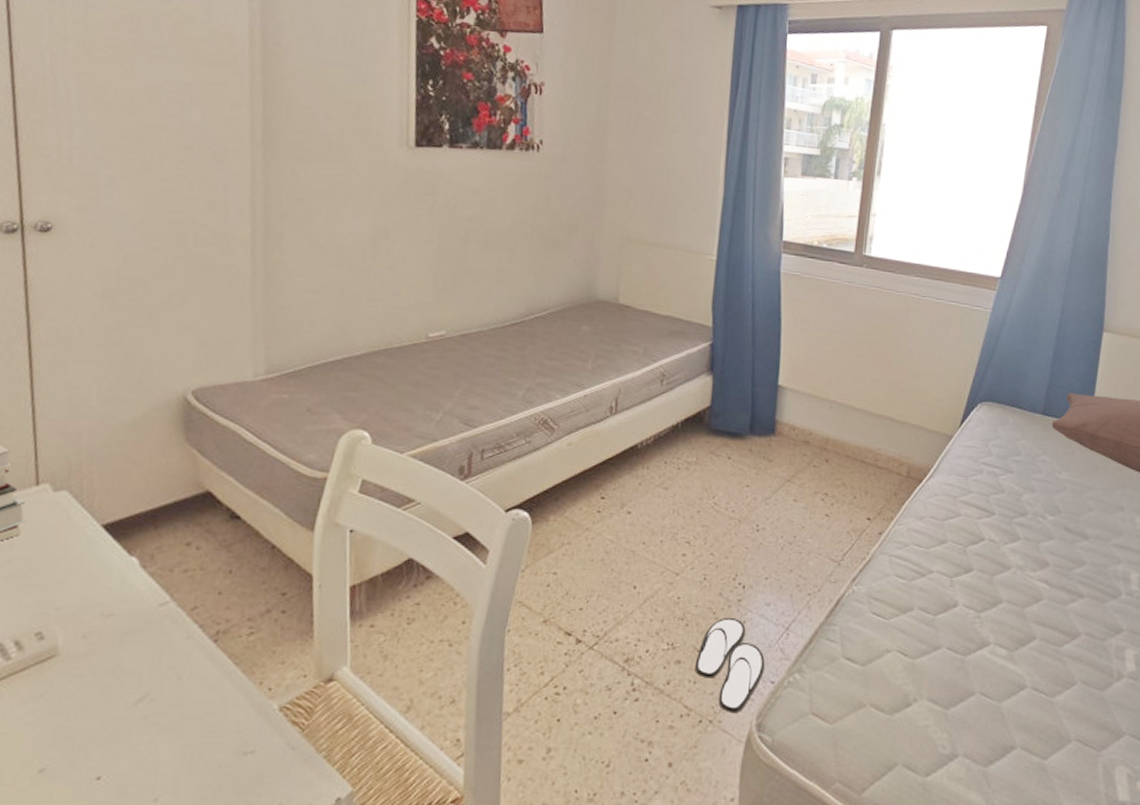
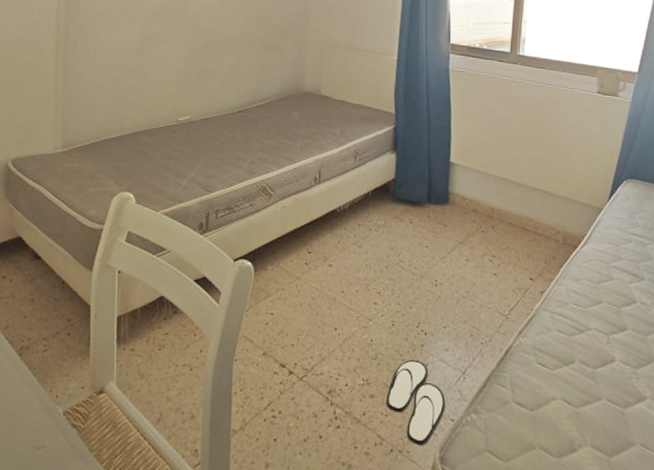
mug: none [953,274,988,306] -> present [596,69,627,96]

